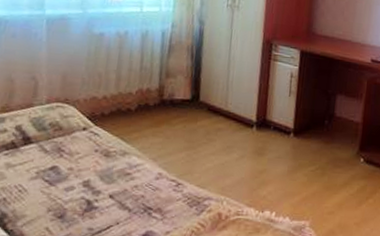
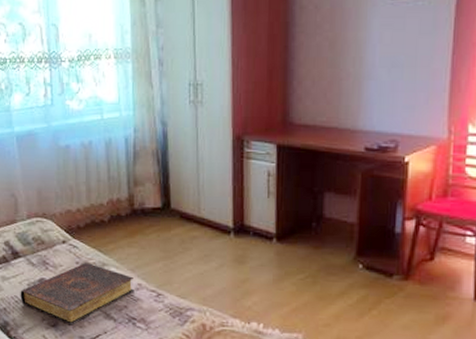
book: none [25,151,154,217] -> present [20,263,135,326]

